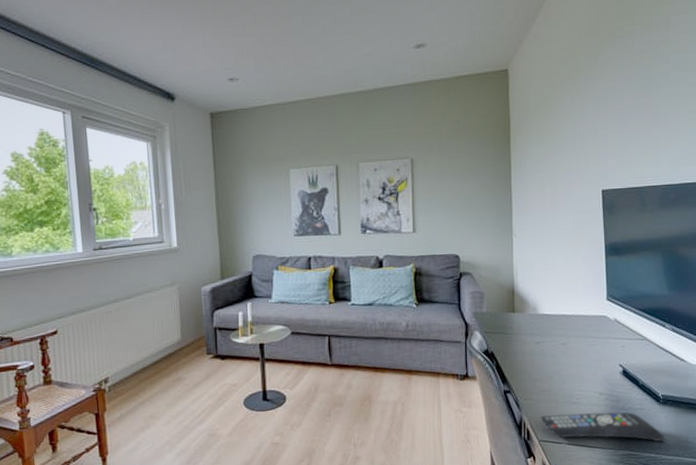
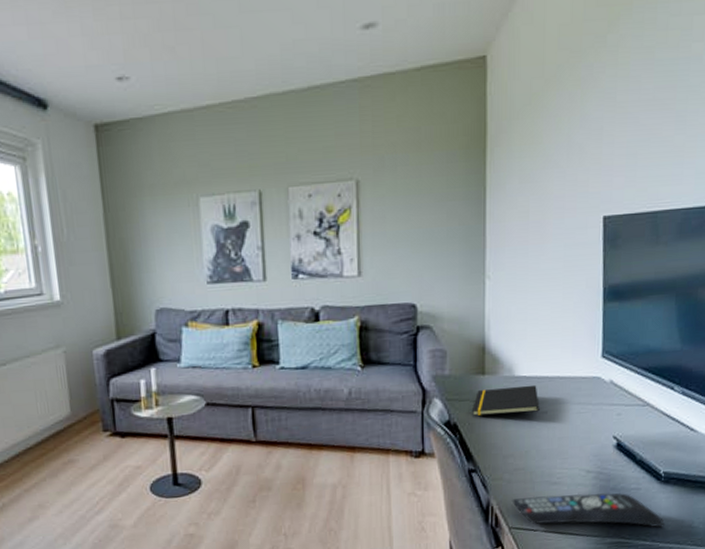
notepad: none [506,321,559,346] -> present [472,384,540,416]

